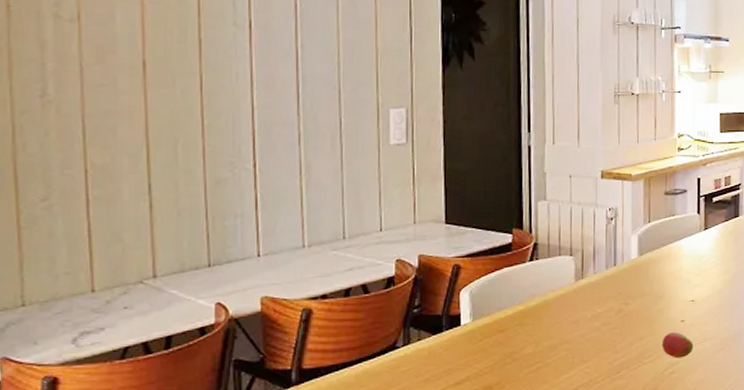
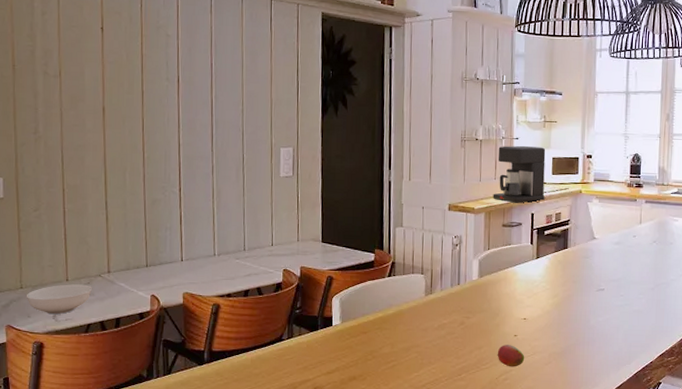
bowl: none [30,295,130,339] -> present [26,284,92,315]
coffee maker: none [653,100,712,167] -> present [493,145,546,203]

